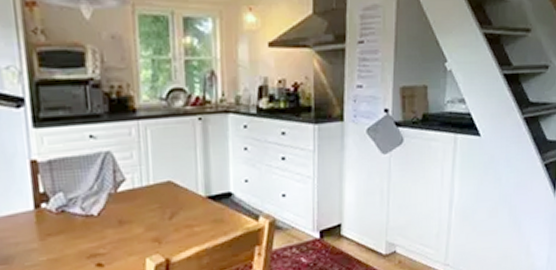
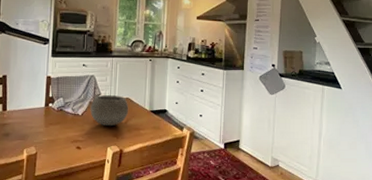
bowl: none [110,178,174,228] -> present [90,95,129,127]

